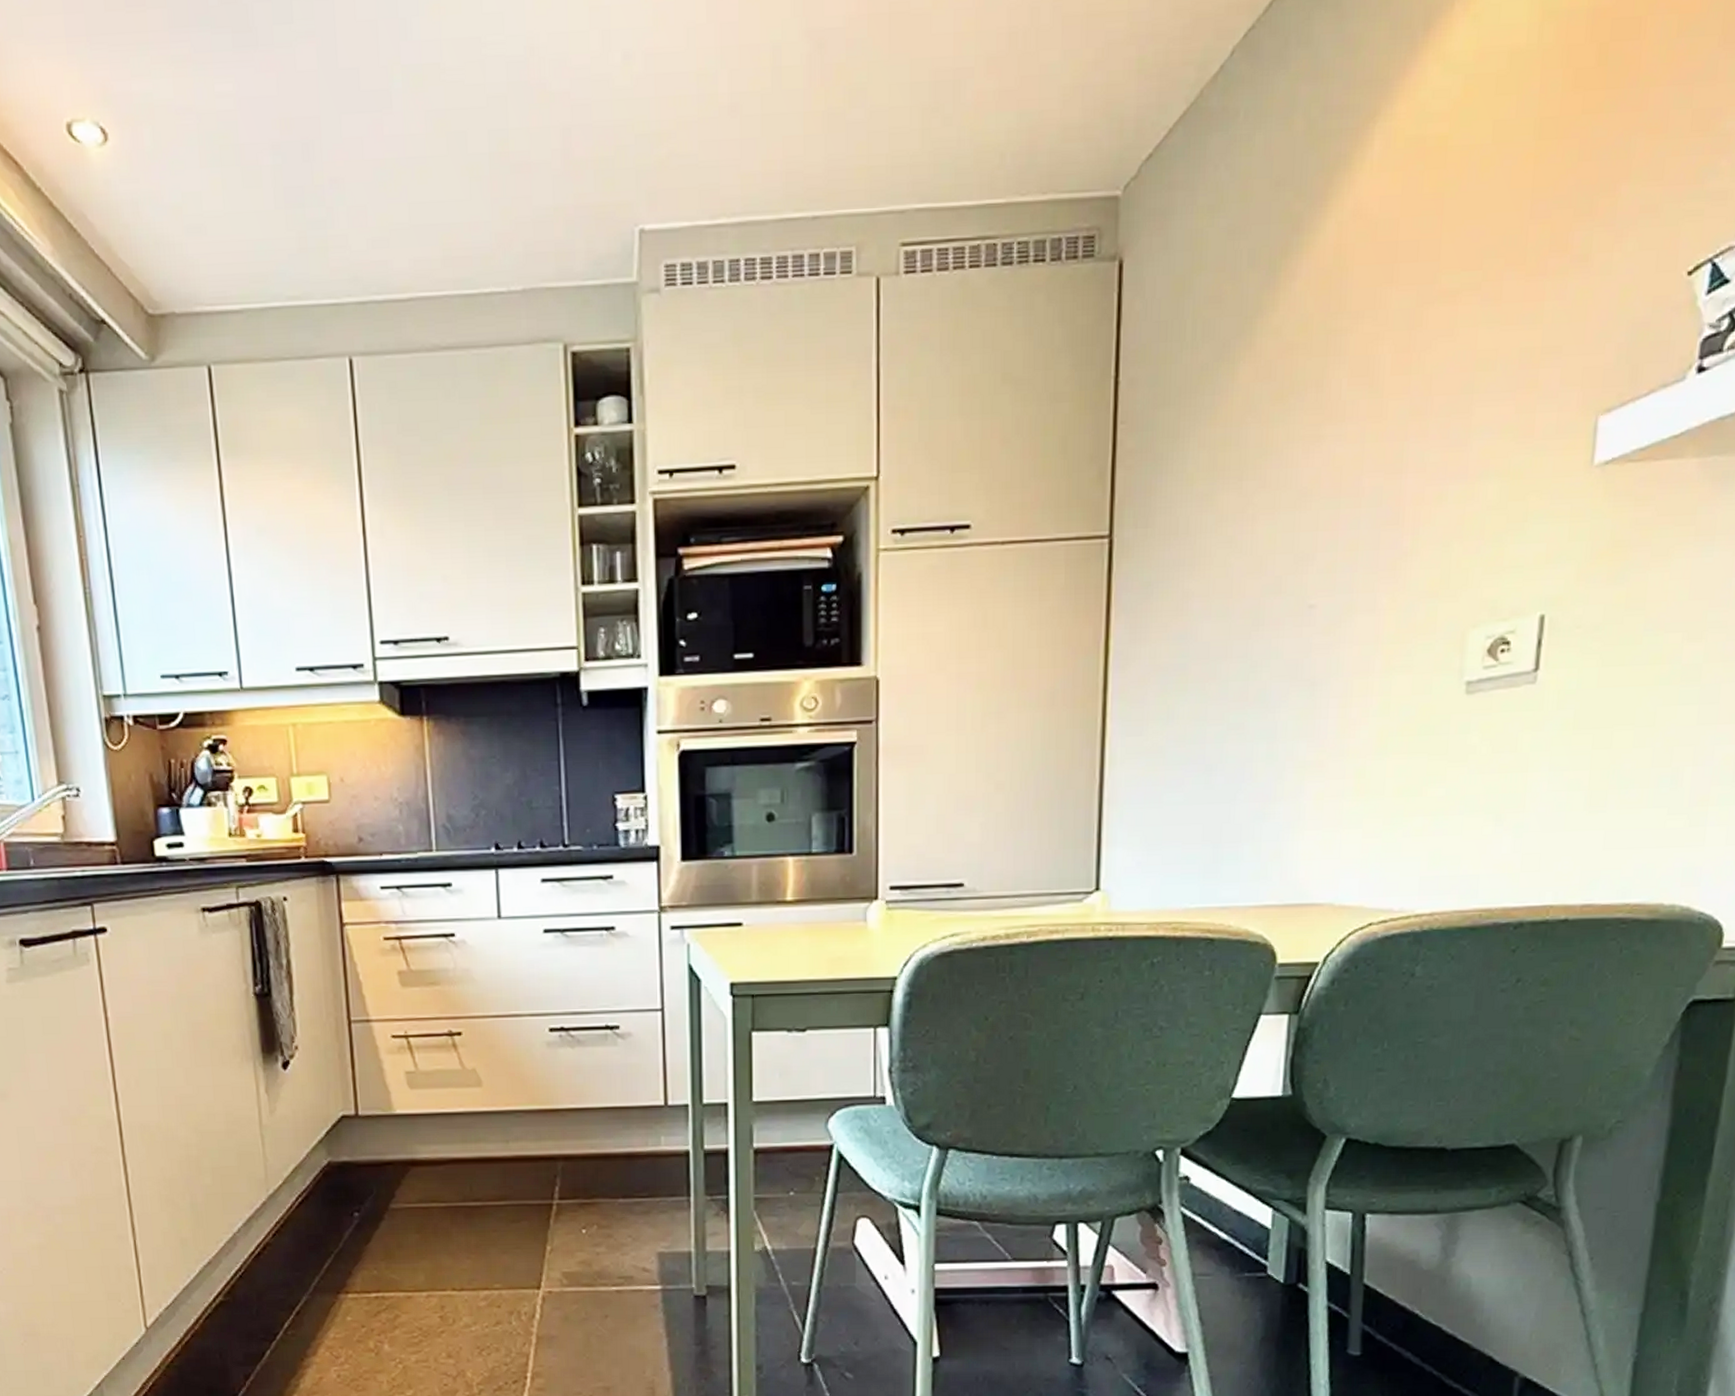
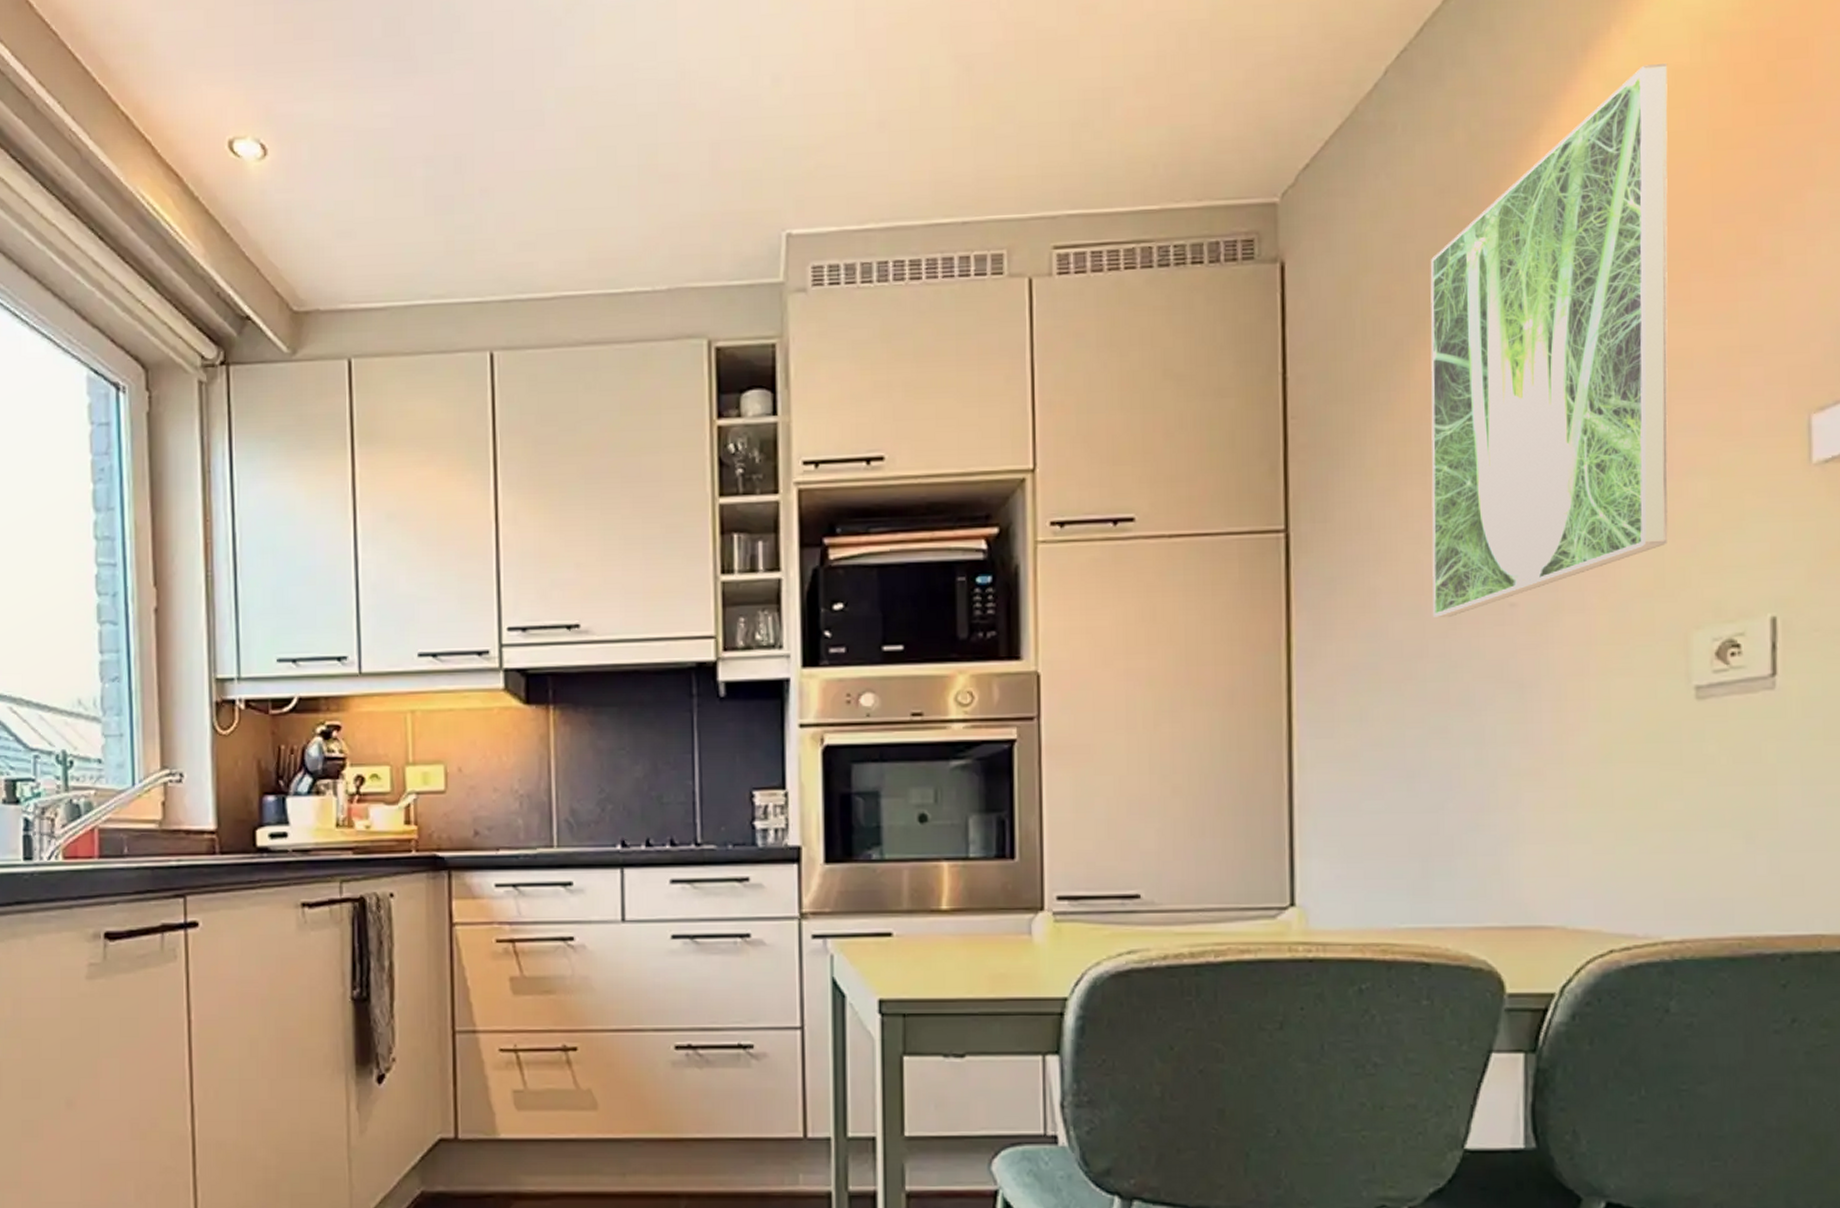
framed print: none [1238,43,1504,619] -> present [1430,62,1668,617]

